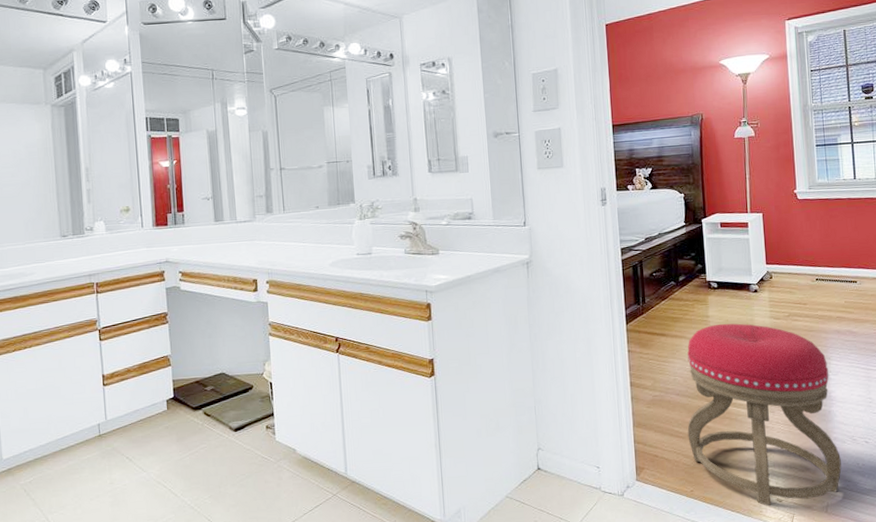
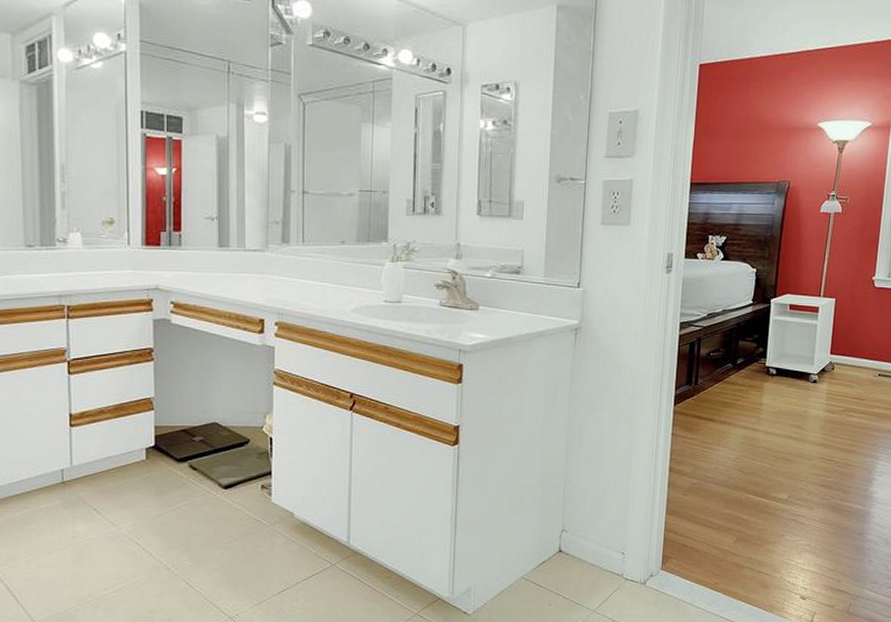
stool: present [687,323,842,506] -> none [721,413,875,603]

